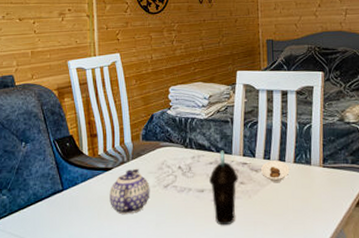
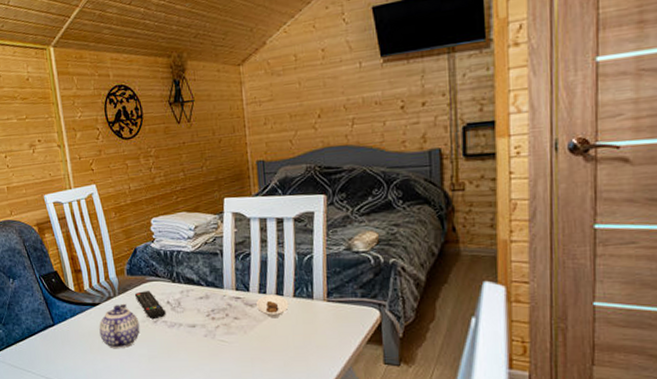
remote control: none [147,156,177,185] -> present [134,291,166,320]
cup: present [209,150,239,226] -> none [200,284,232,361]

